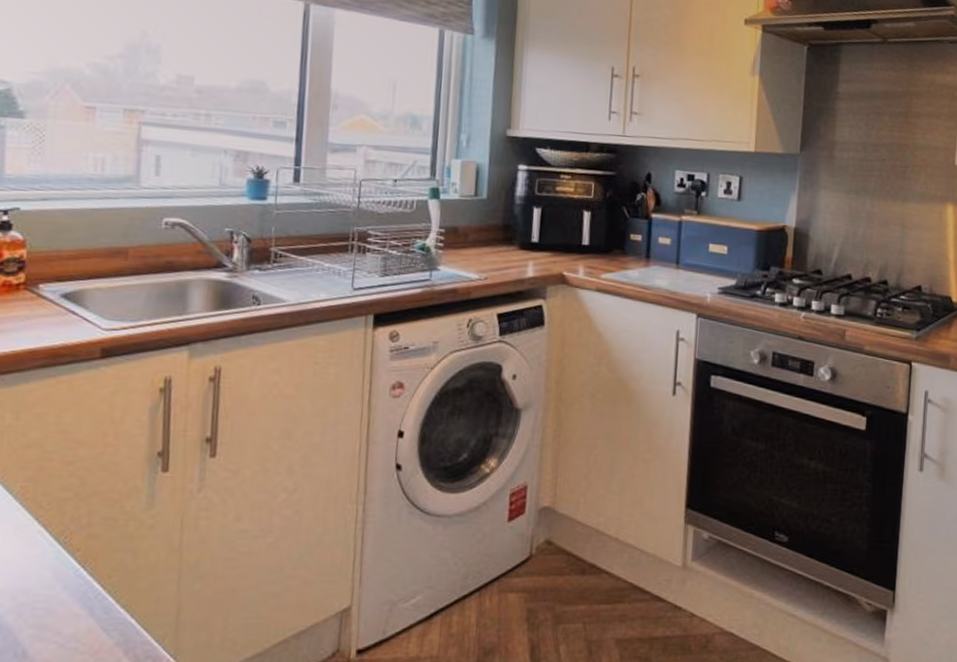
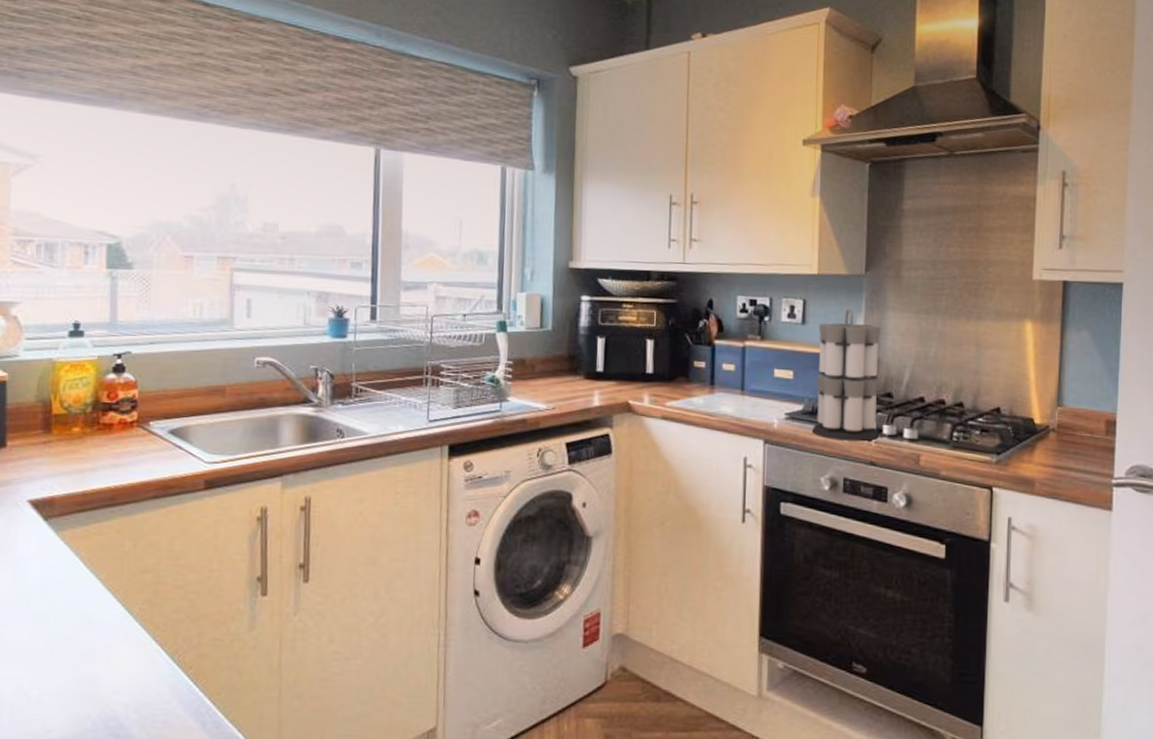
spice rack: none [743,186,814,317] -> present [811,308,882,442]

